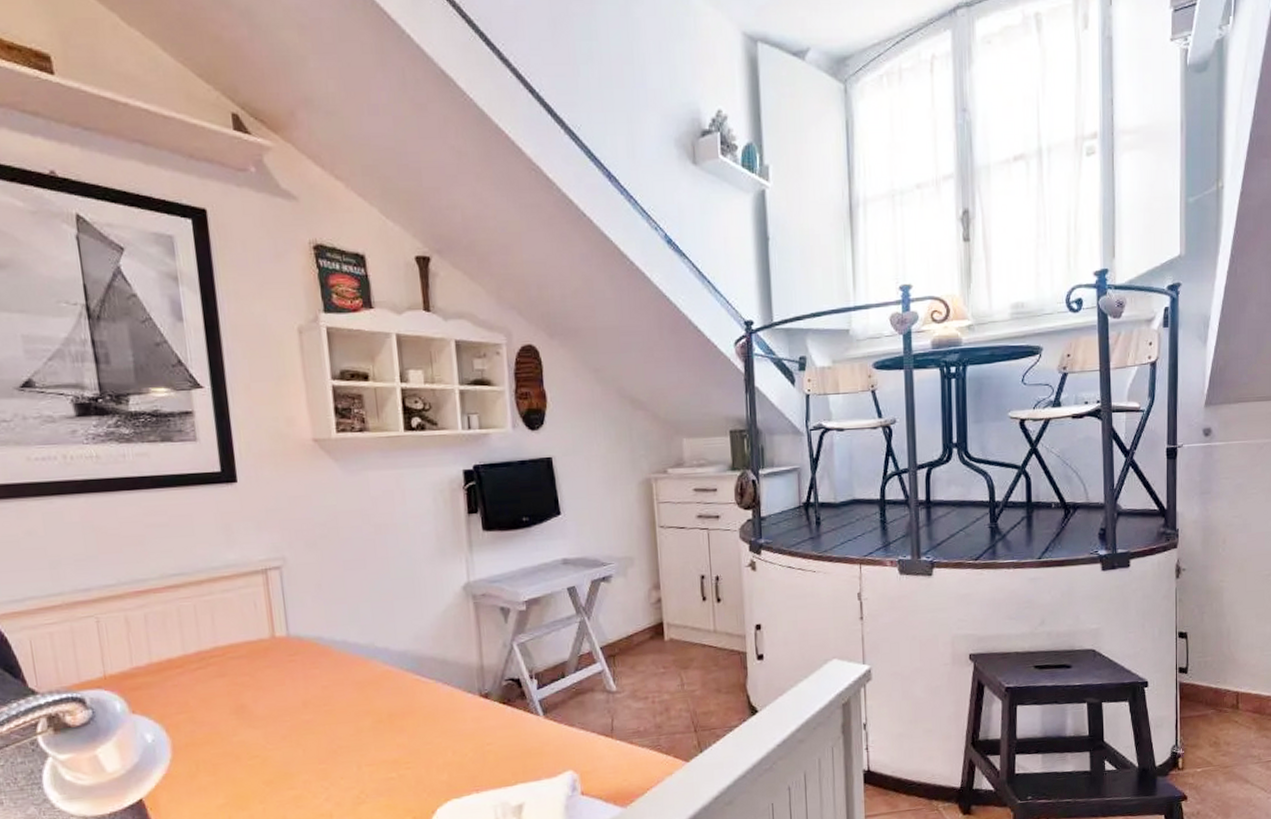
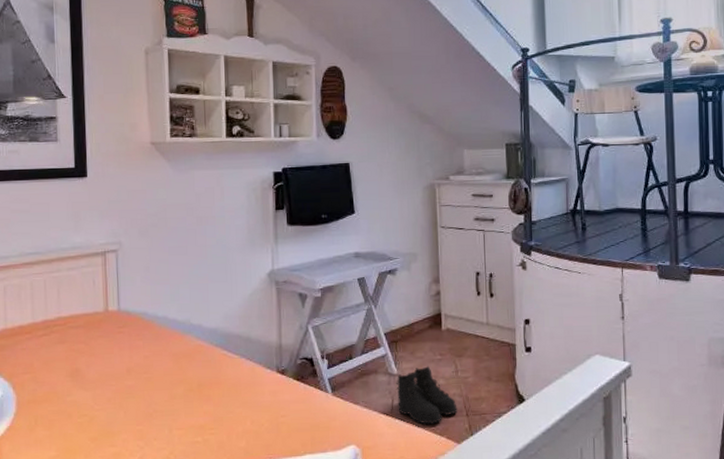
boots: none [615,679,685,744] -> present [396,365,458,425]

